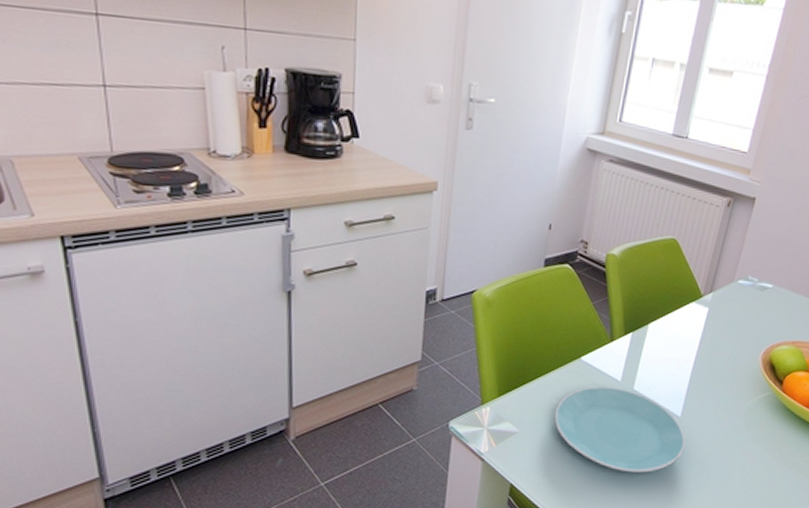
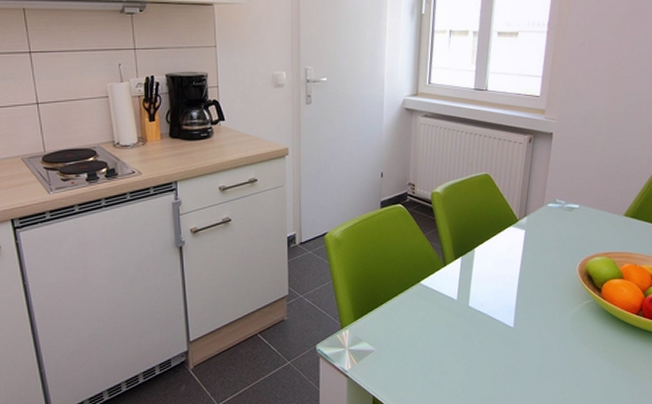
plate: present [554,386,686,473] -> none [403,305,521,380]

